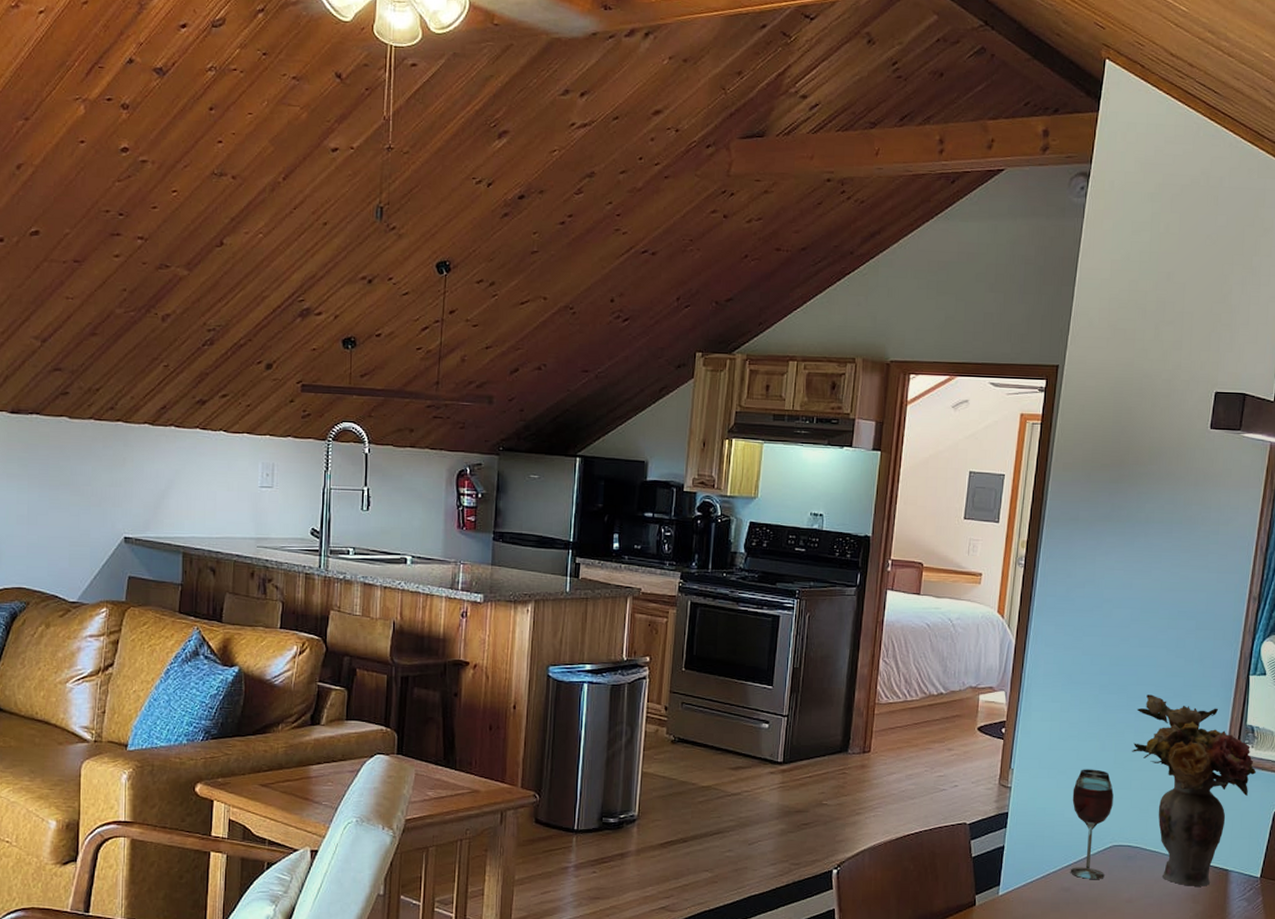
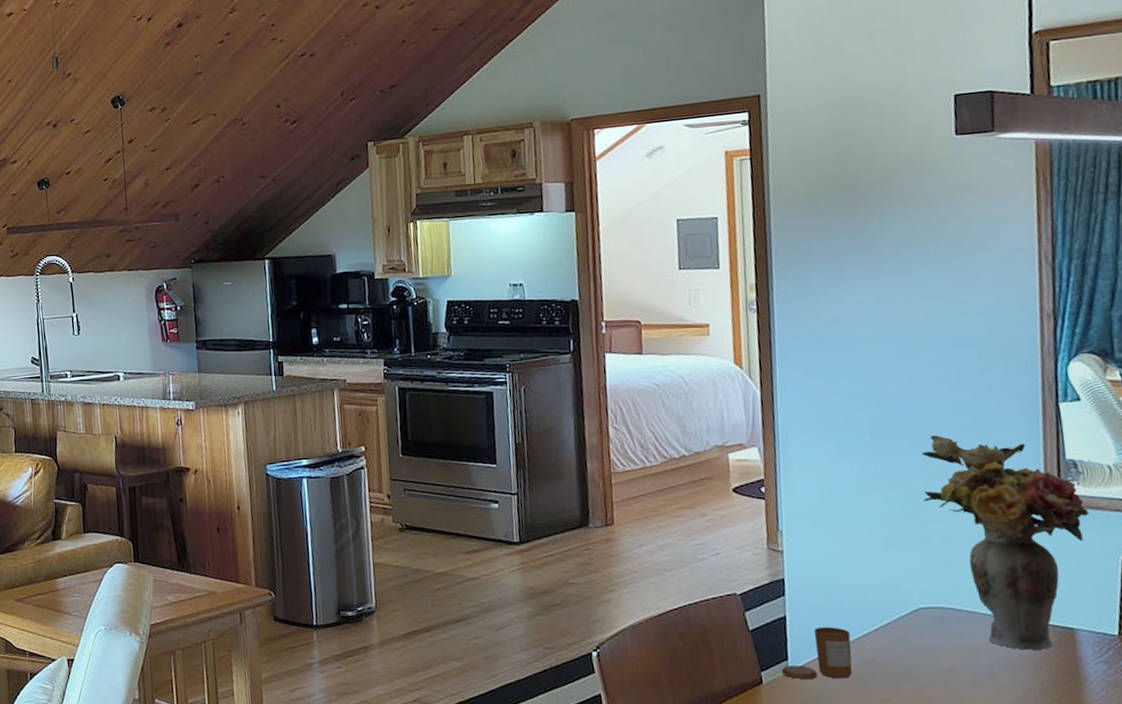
candle: none [992,858,1054,904] -> present [781,627,853,680]
wineglass: present [1070,769,1114,879] -> none [858,524,915,648]

